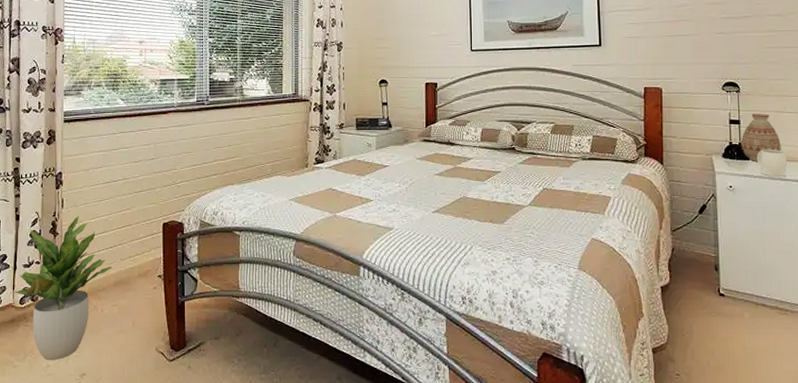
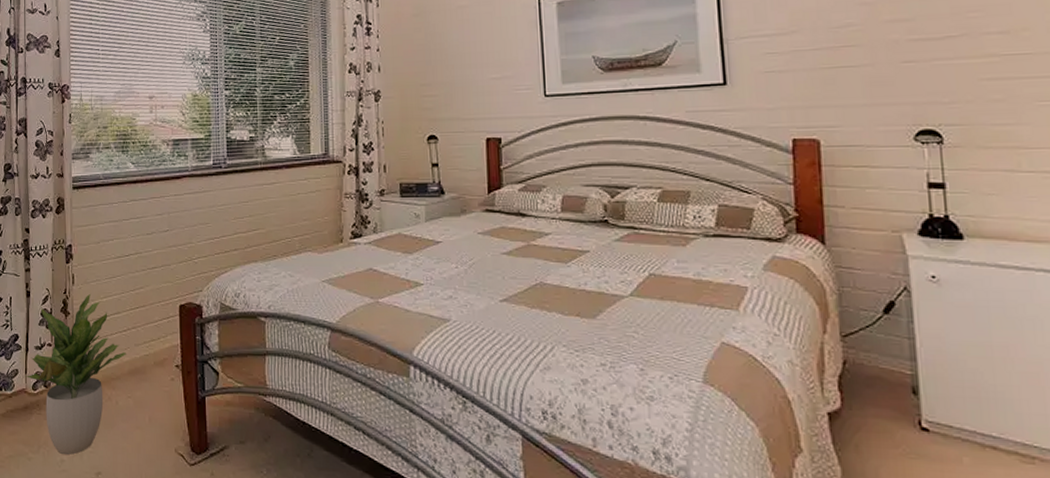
vase: present [741,114,781,163] -> none [947,174,1015,243]
mug: present [756,149,787,177] -> none [974,223,1026,264]

